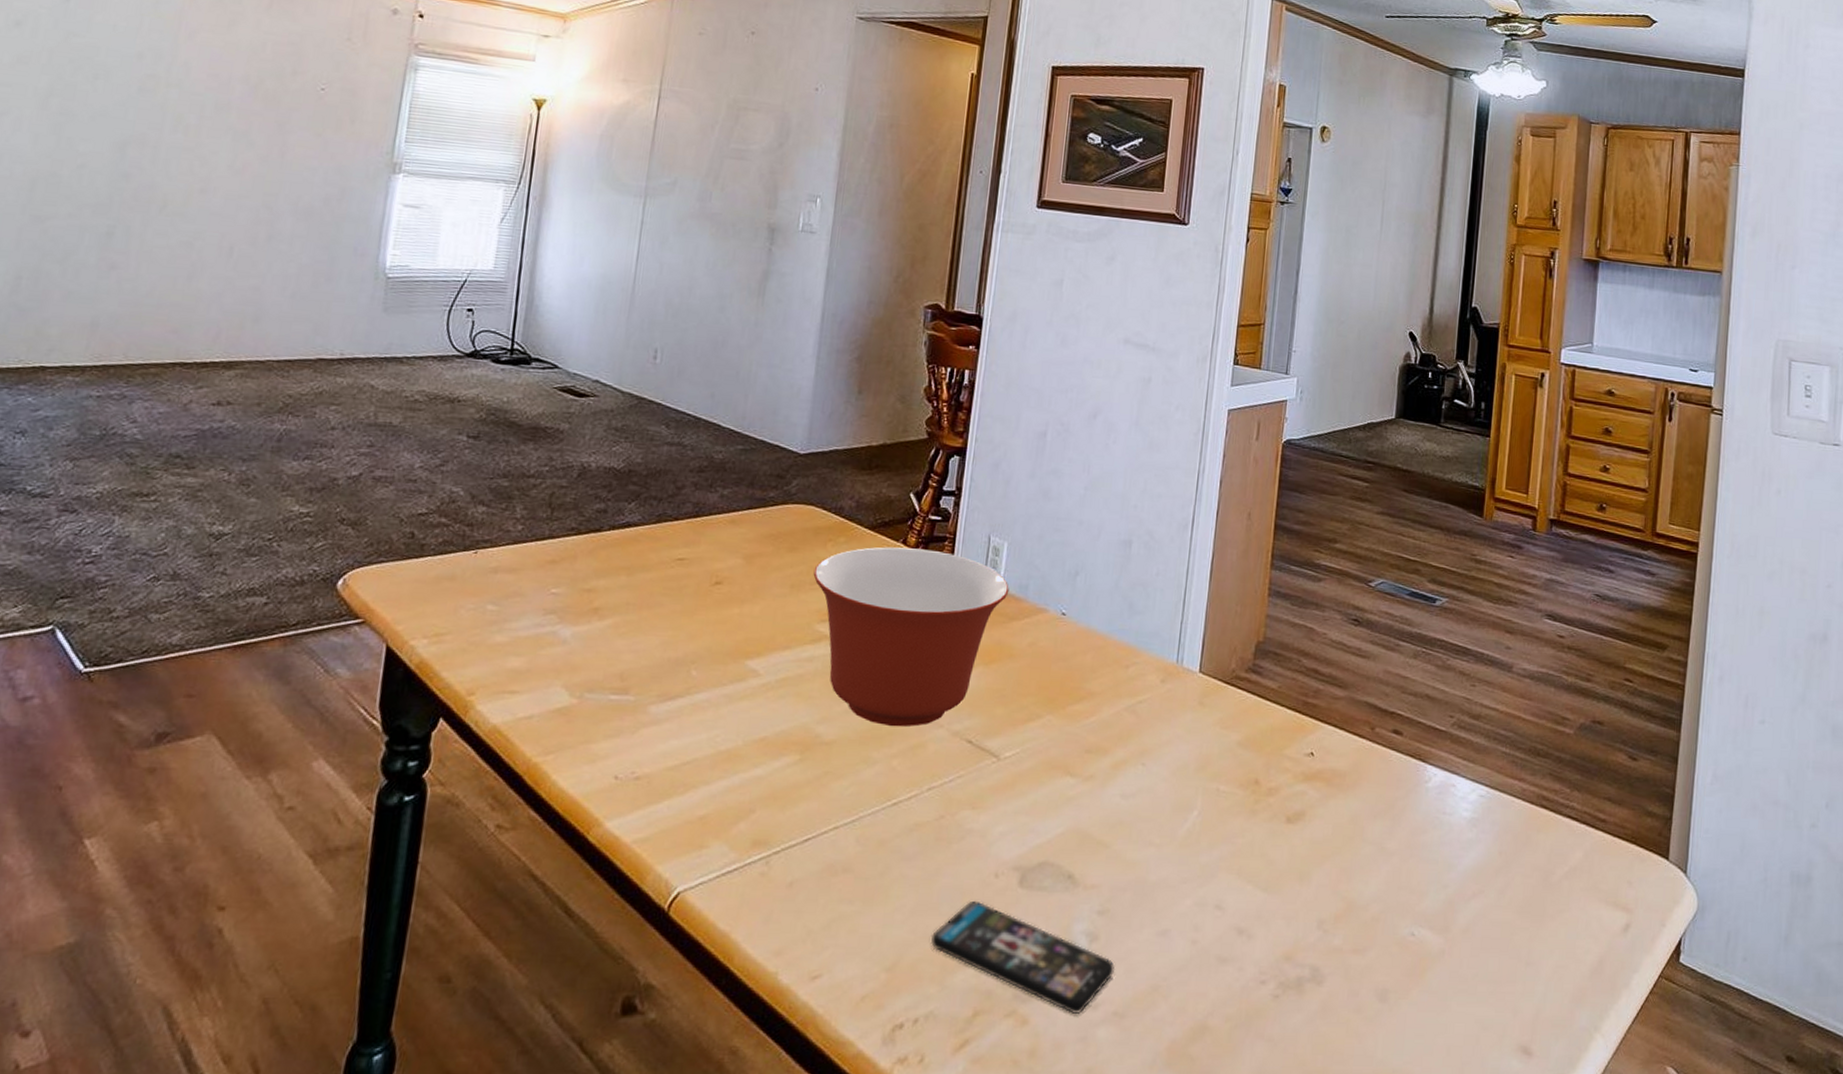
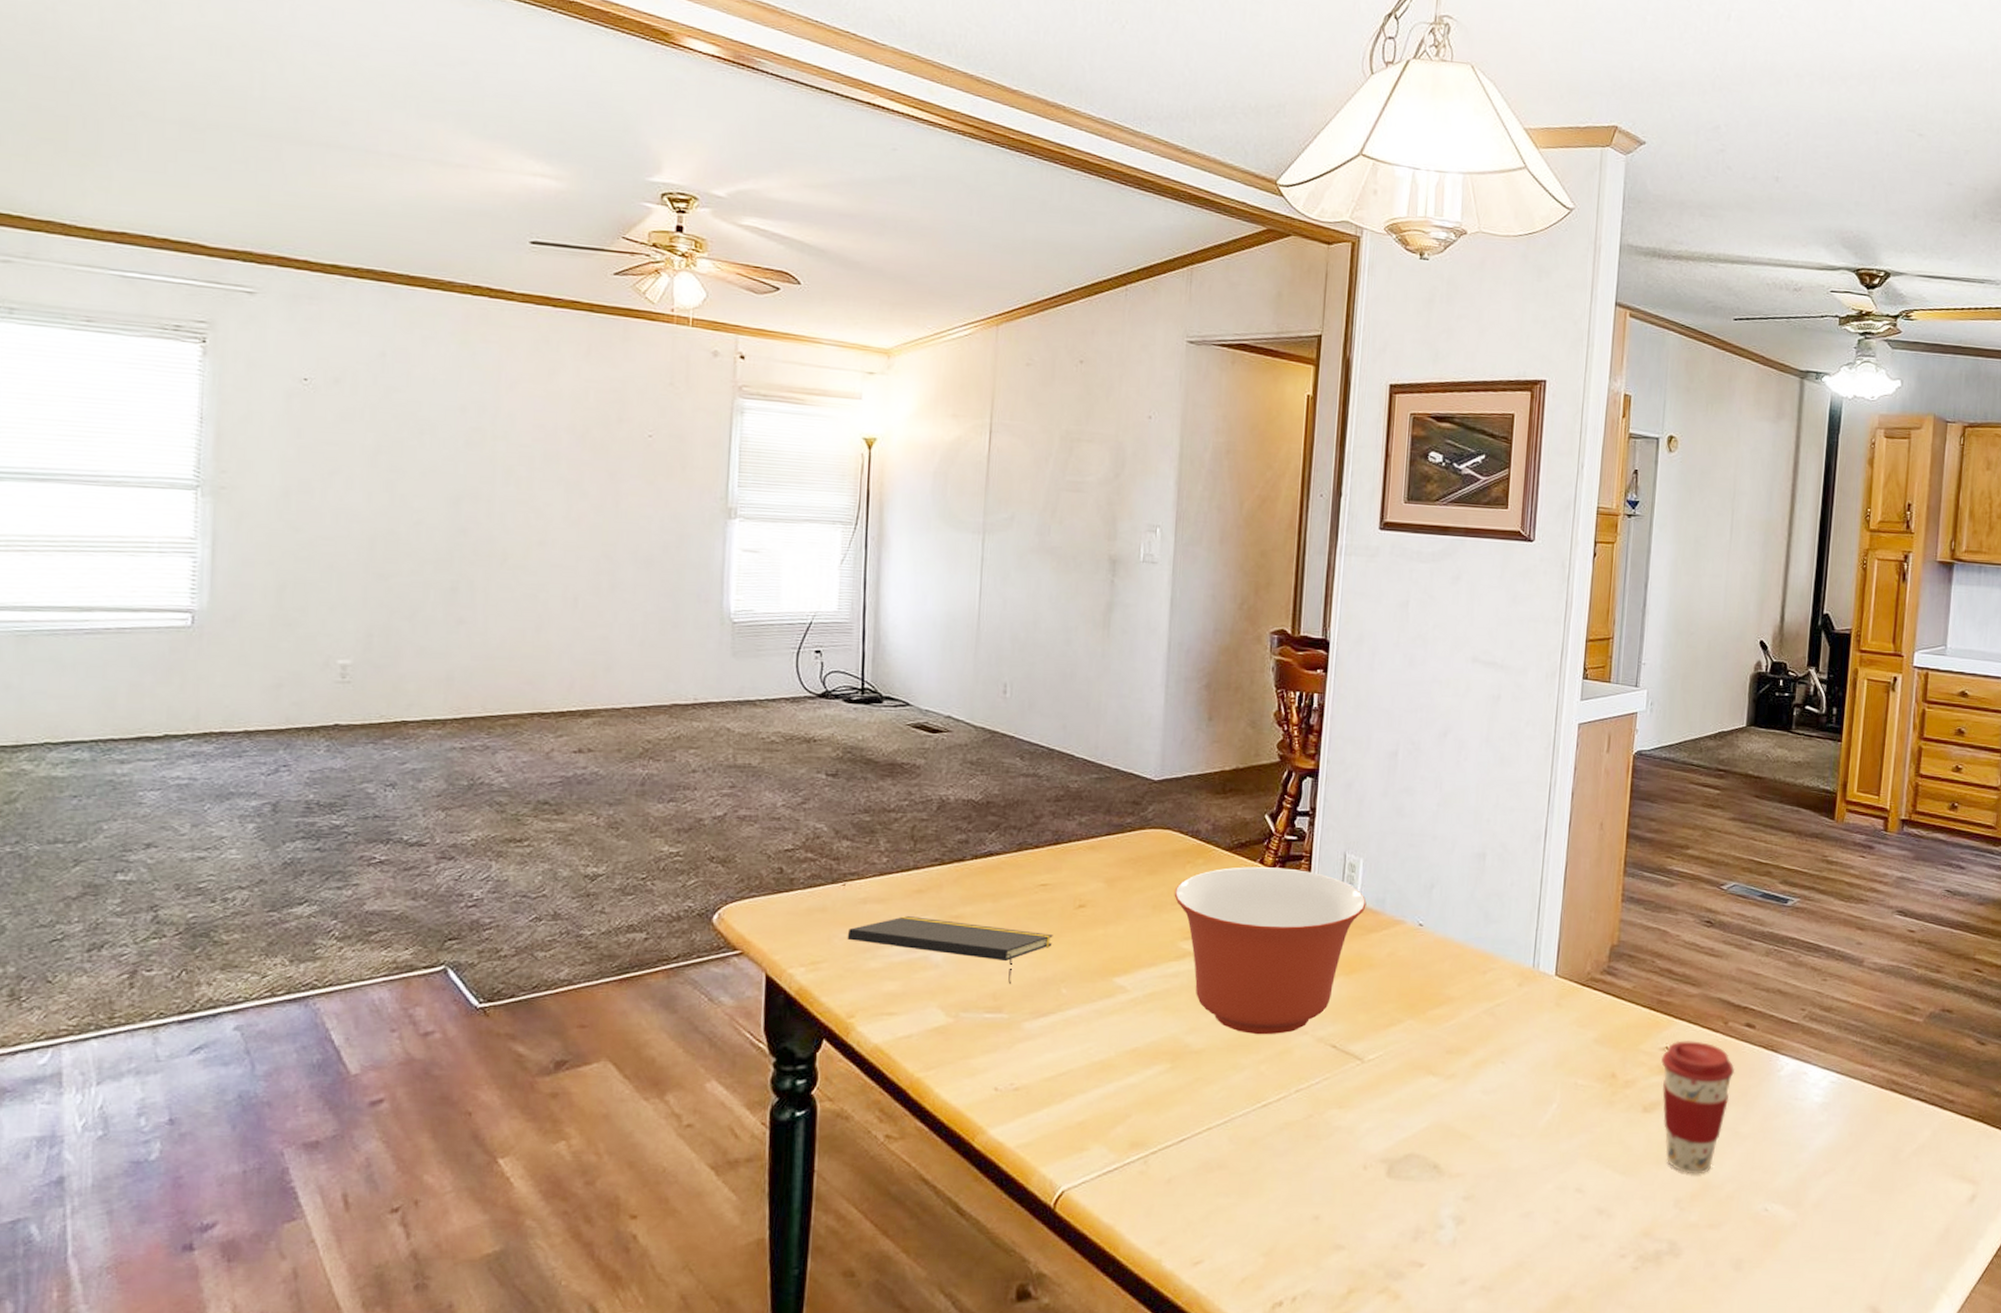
notepad: none [474,588,687,665] -> present [847,916,1053,985]
smartphone: present [931,900,1116,1015] -> none [1304,1191,1482,1290]
coffee cup: none [1306,746,1382,893] -> present [1661,1041,1735,1174]

